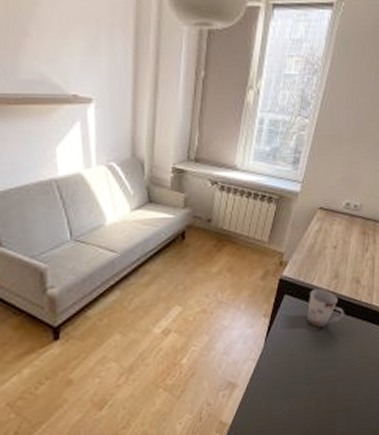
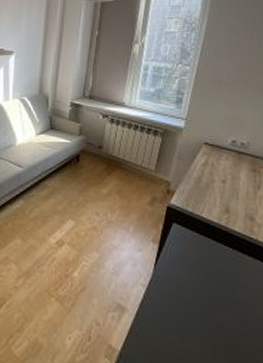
cup: present [307,288,345,327] -> none [198,221,240,262]

